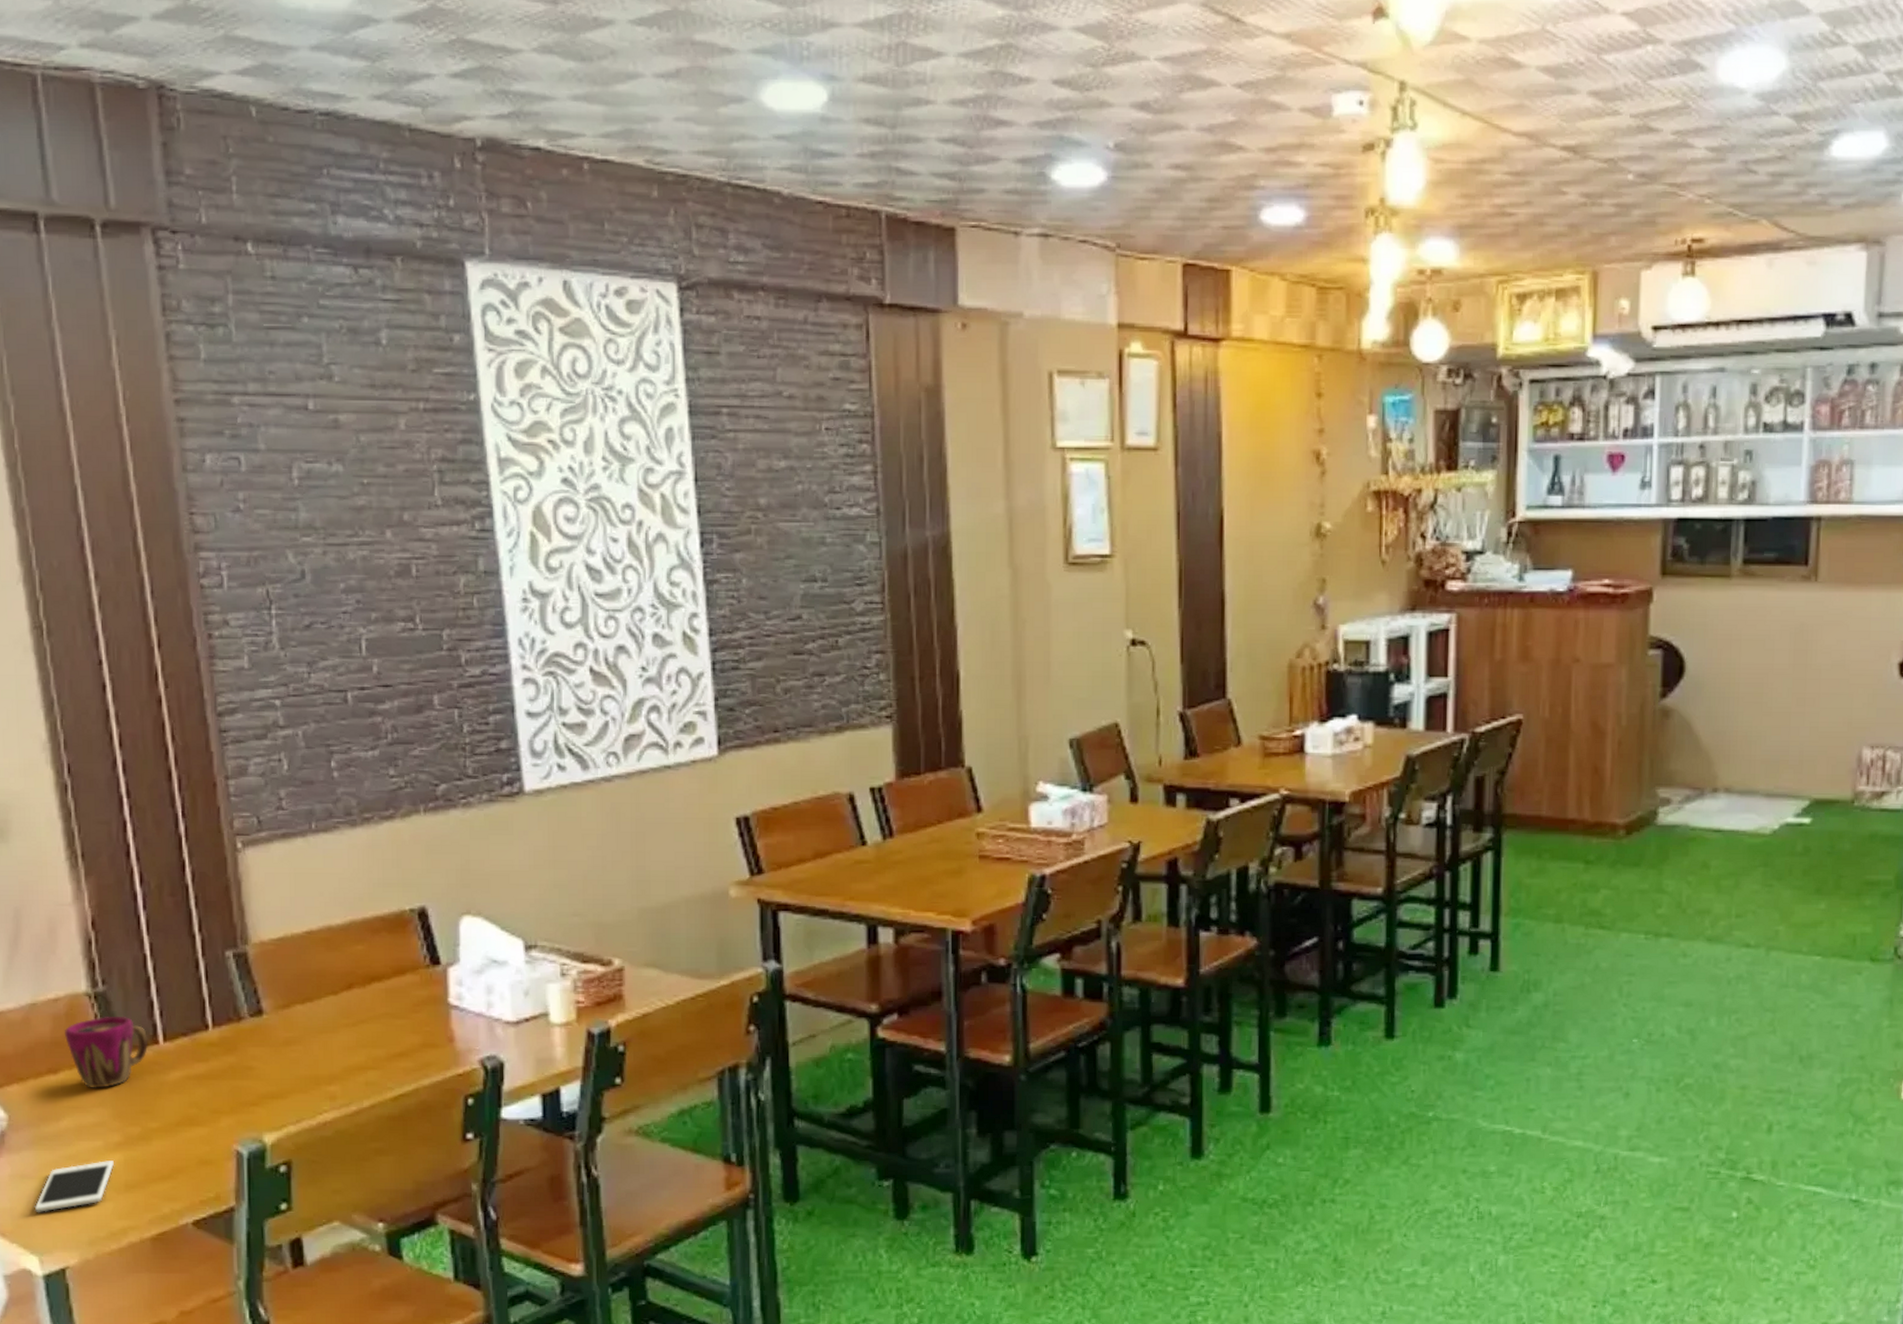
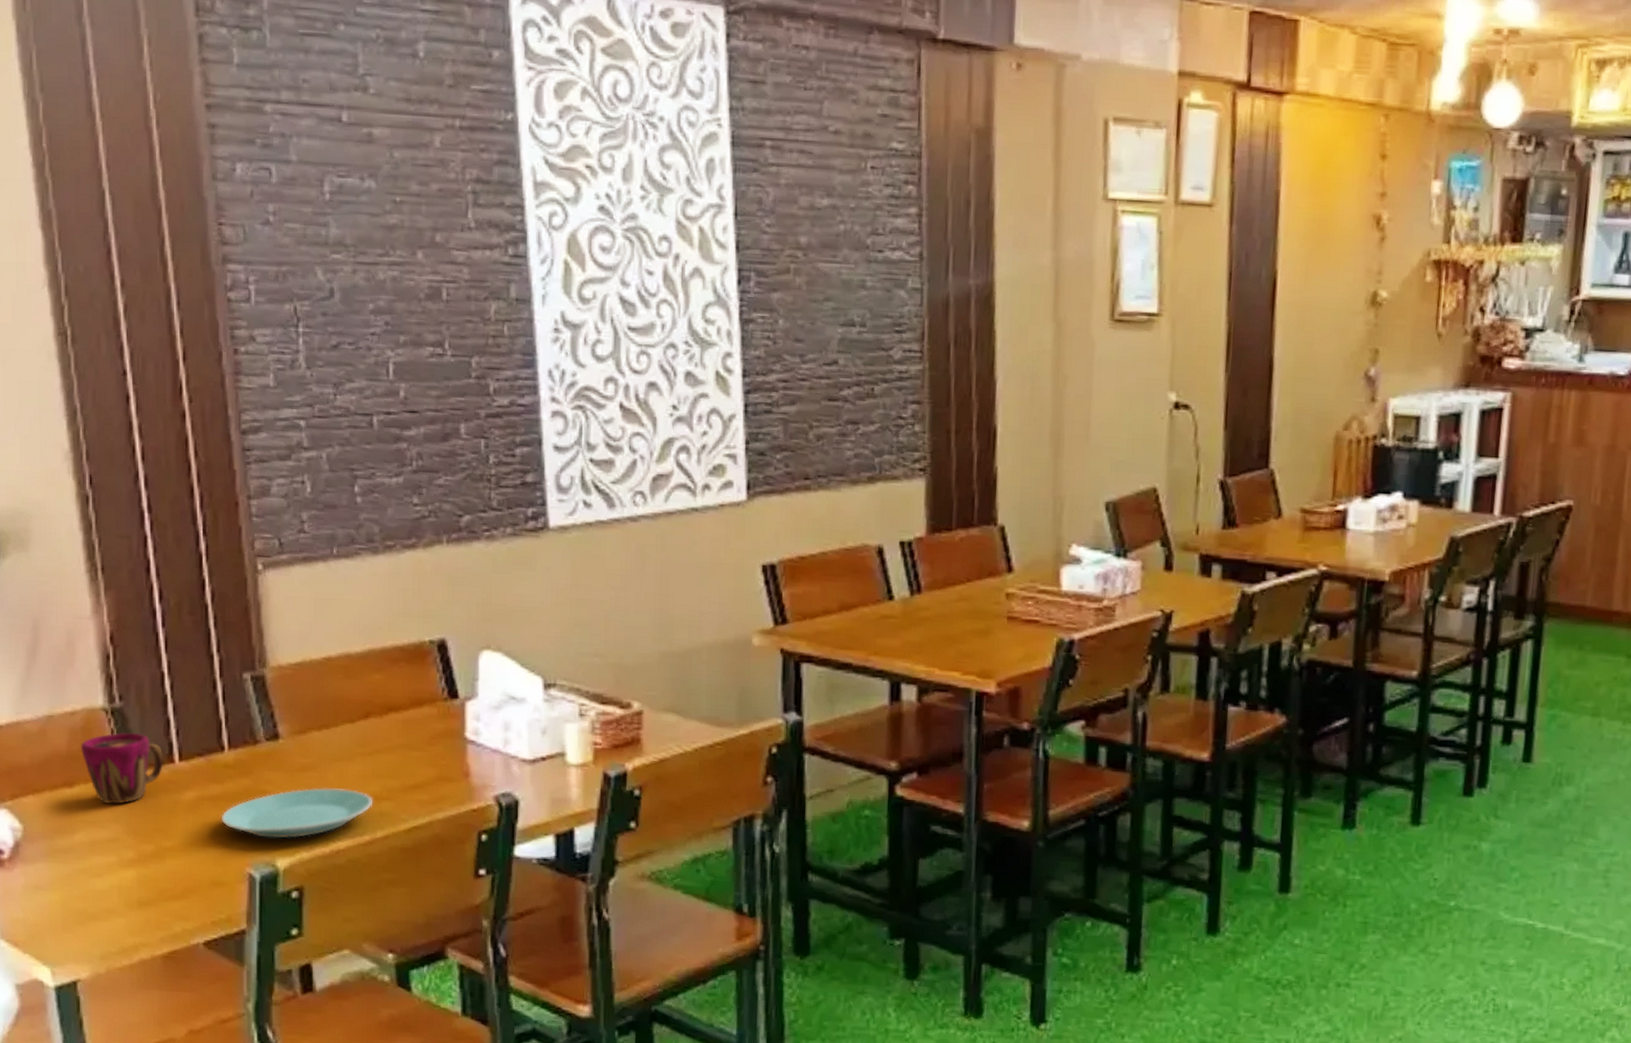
cell phone: present [34,1161,114,1212] -> none [47,876,127,924]
plate: none [206,1061,359,1114] -> present [221,787,373,839]

